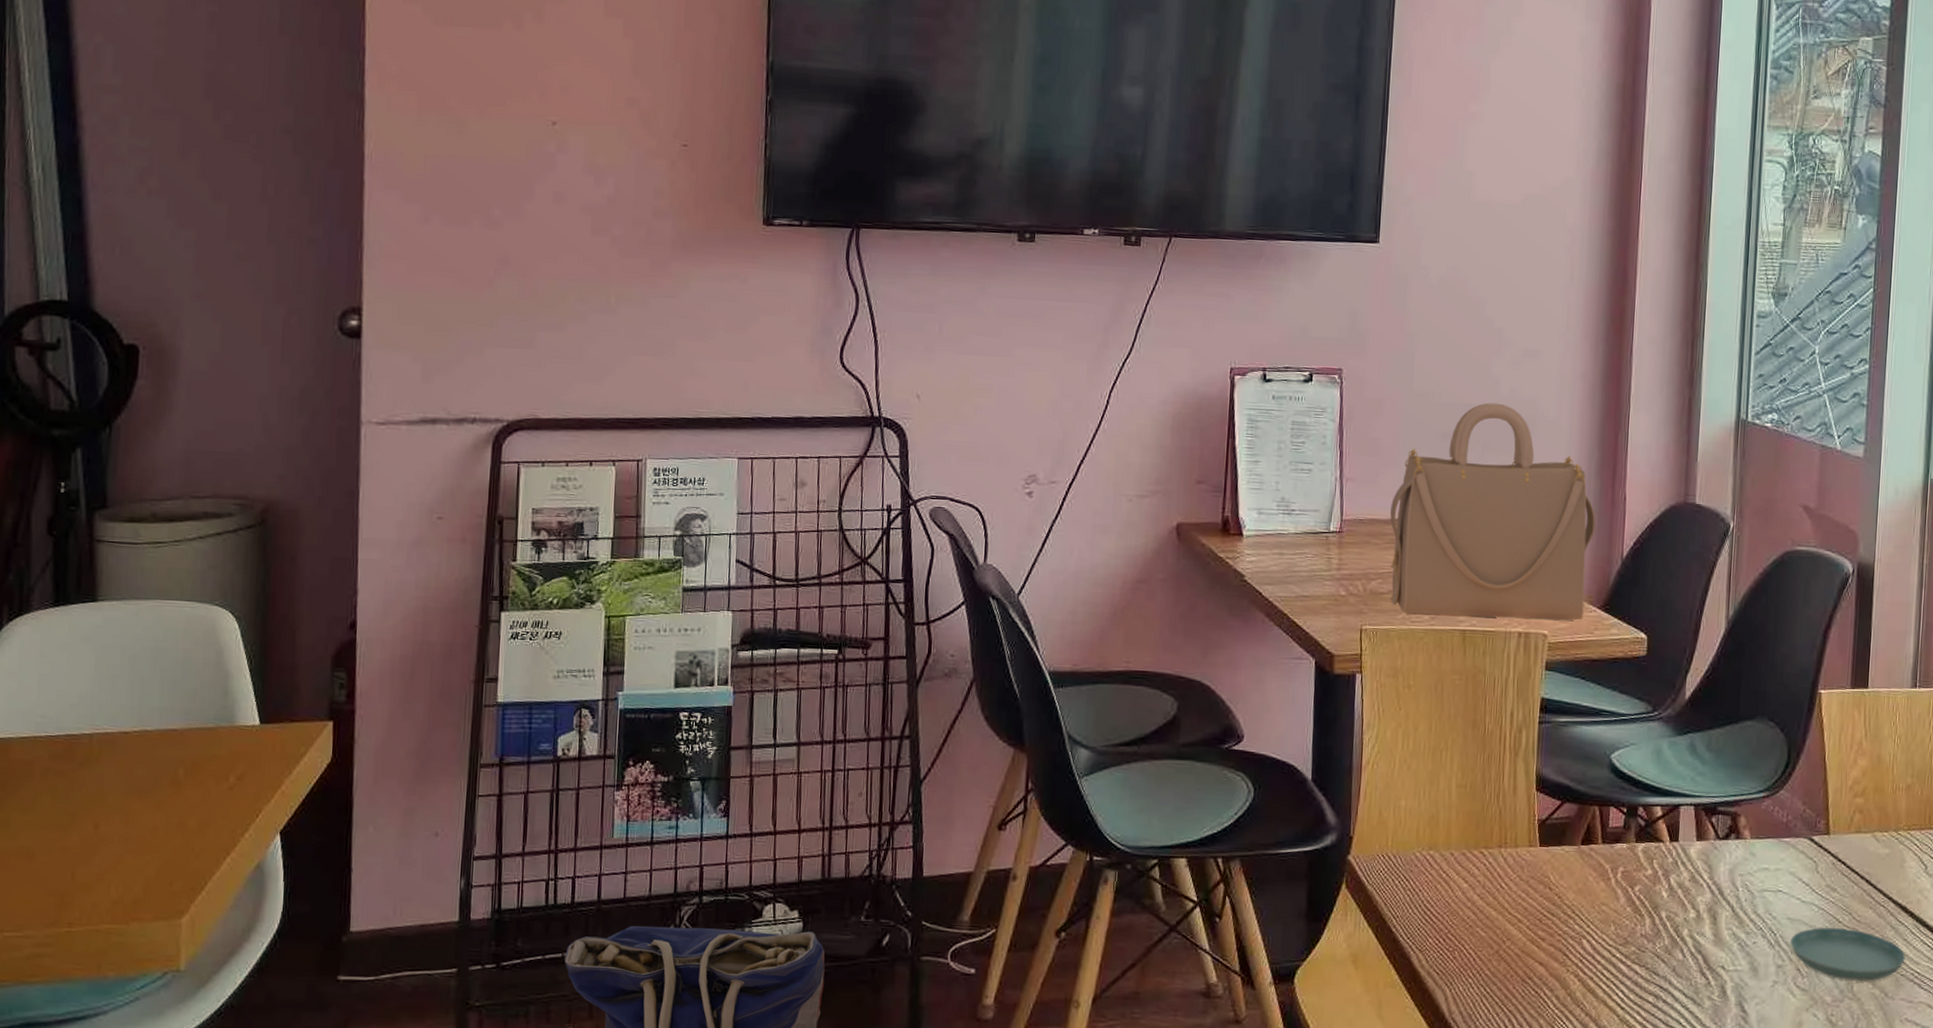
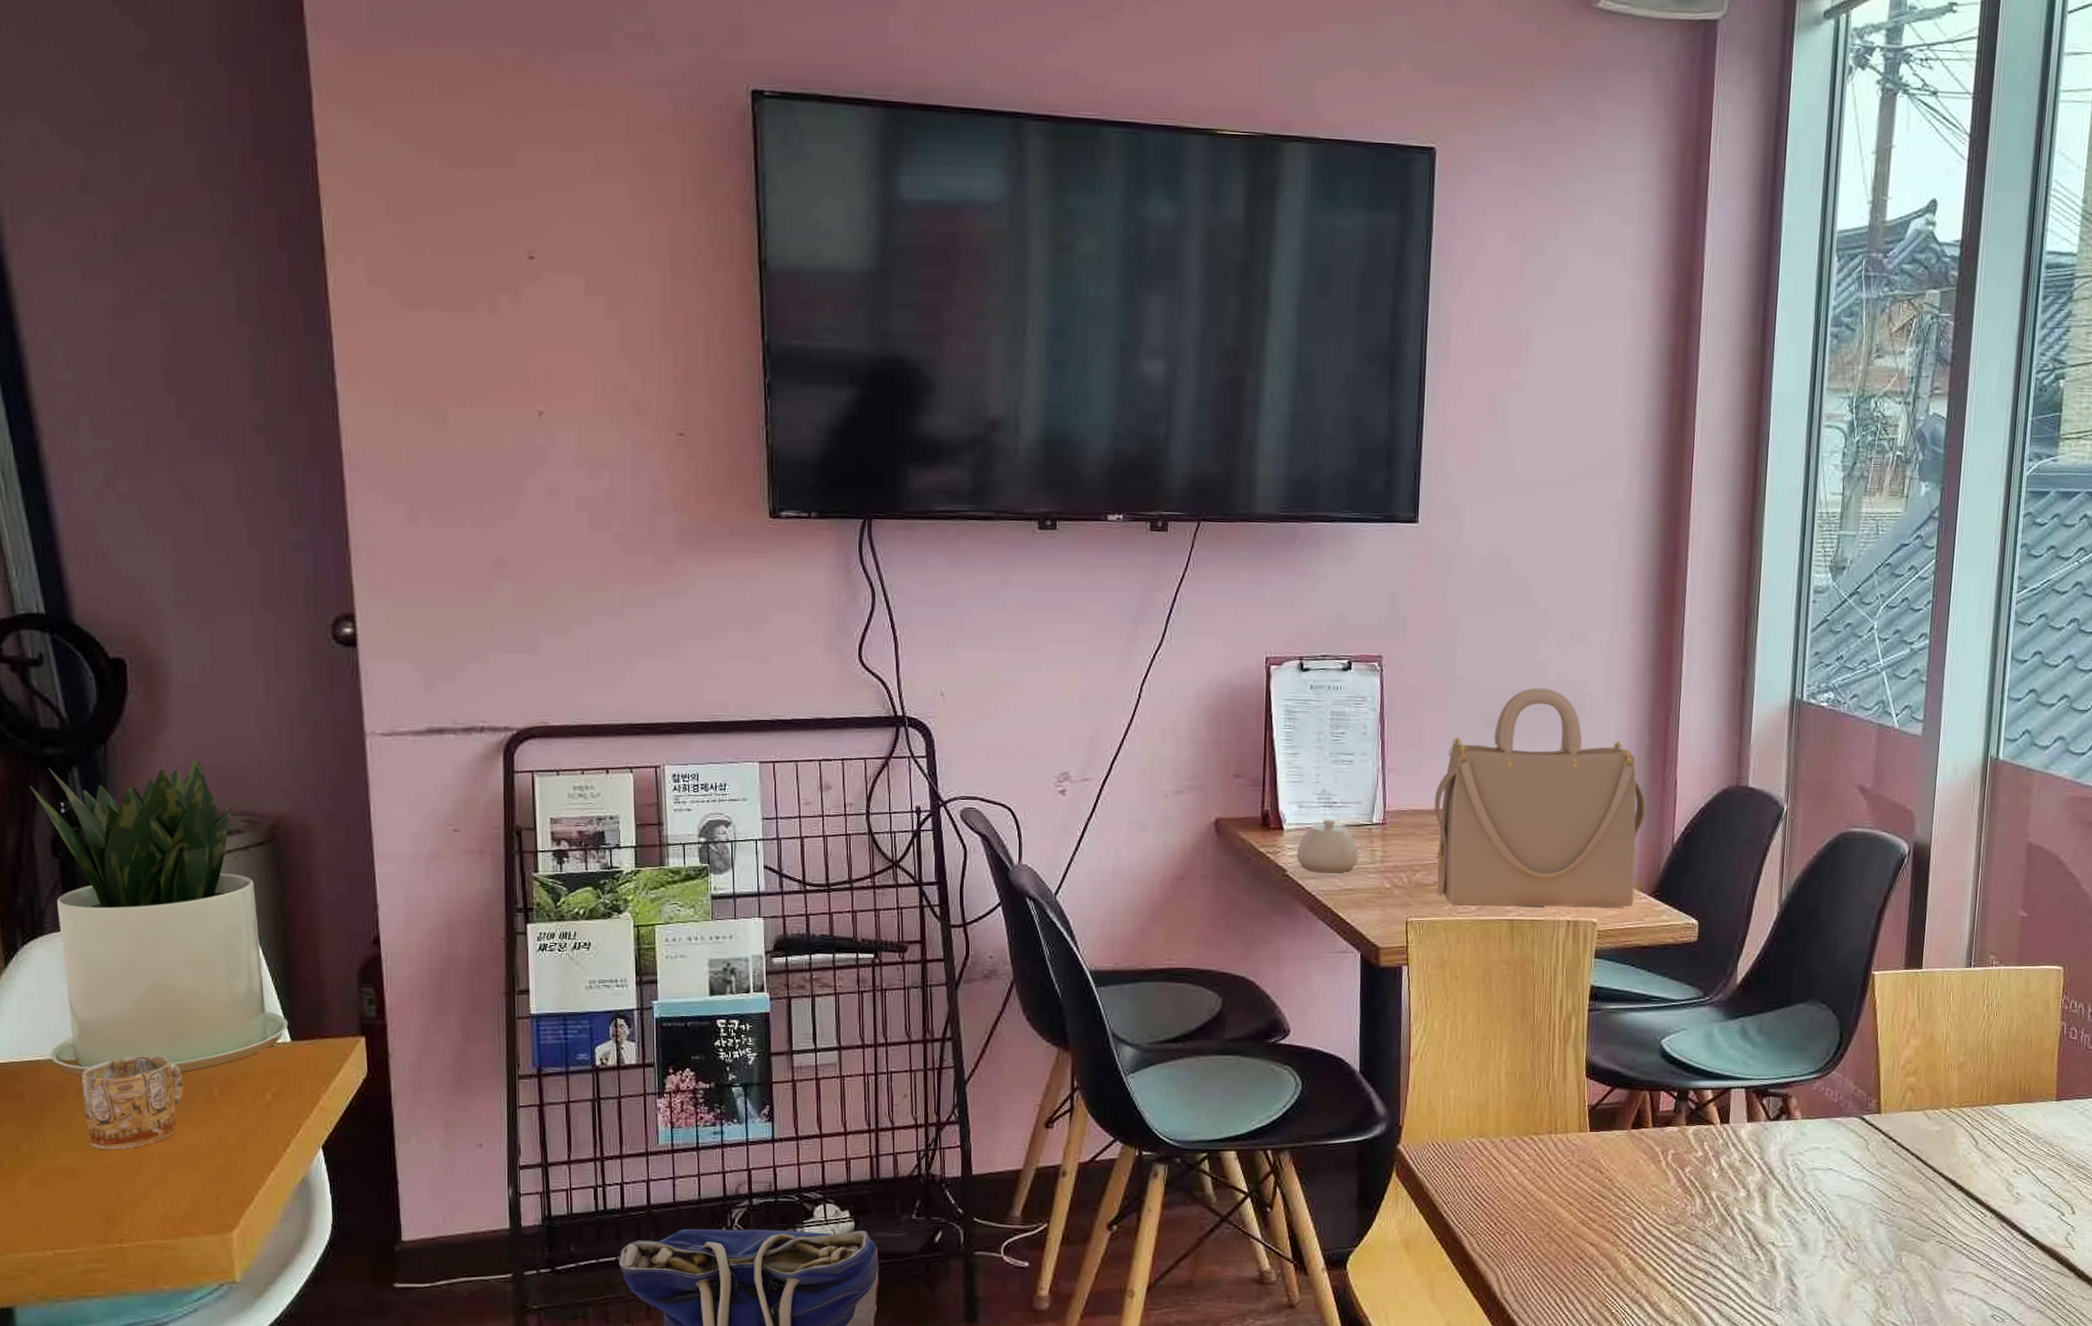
planter: none [22,441,259,755] -> present [29,757,288,1077]
mug: none [49,736,150,831] -> present [81,1056,184,1150]
sugar bowl: none [1255,526,1316,580] -> present [1297,819,1359,873]
saucer: present [1790,926,1906,982] -> none [1840,1202,1954,1254]

